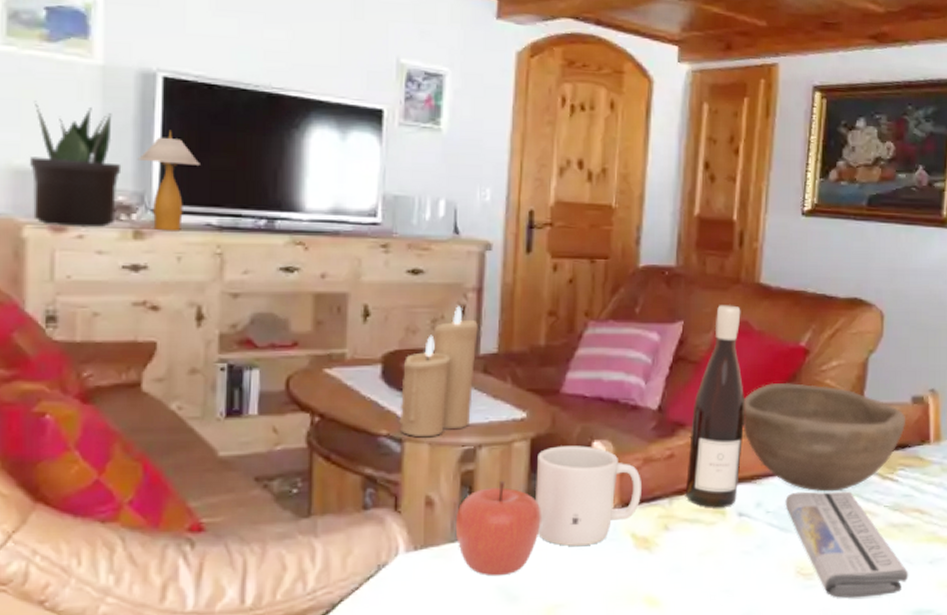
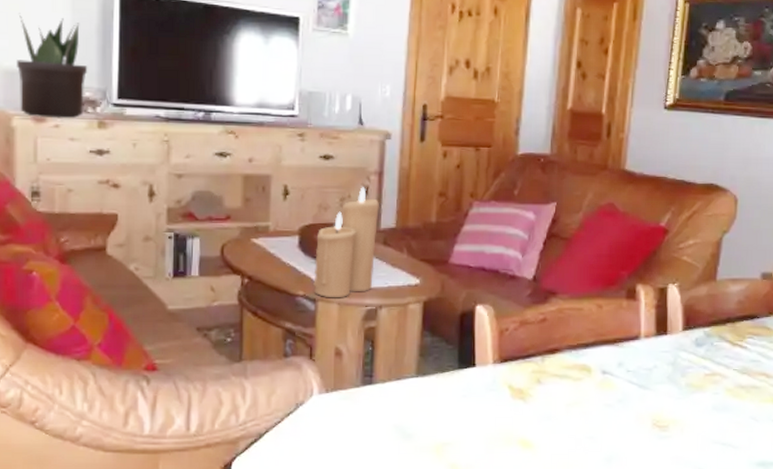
table lamp: present [137,129,200,231] -> none [100,36,150,122]
fruit: present [455,480,541,576] -> none [360,336,432,417]
mug: present [536,445,641,547] -> none [427,309,518,395]
bottle: present [685,305,745,507] -> none [555,189,610,365]
bowl: present [743,383,906,492] -> none [607,259,756,355]
newspaper: present [785,491,909,598] -> none [644,354,755,449]

